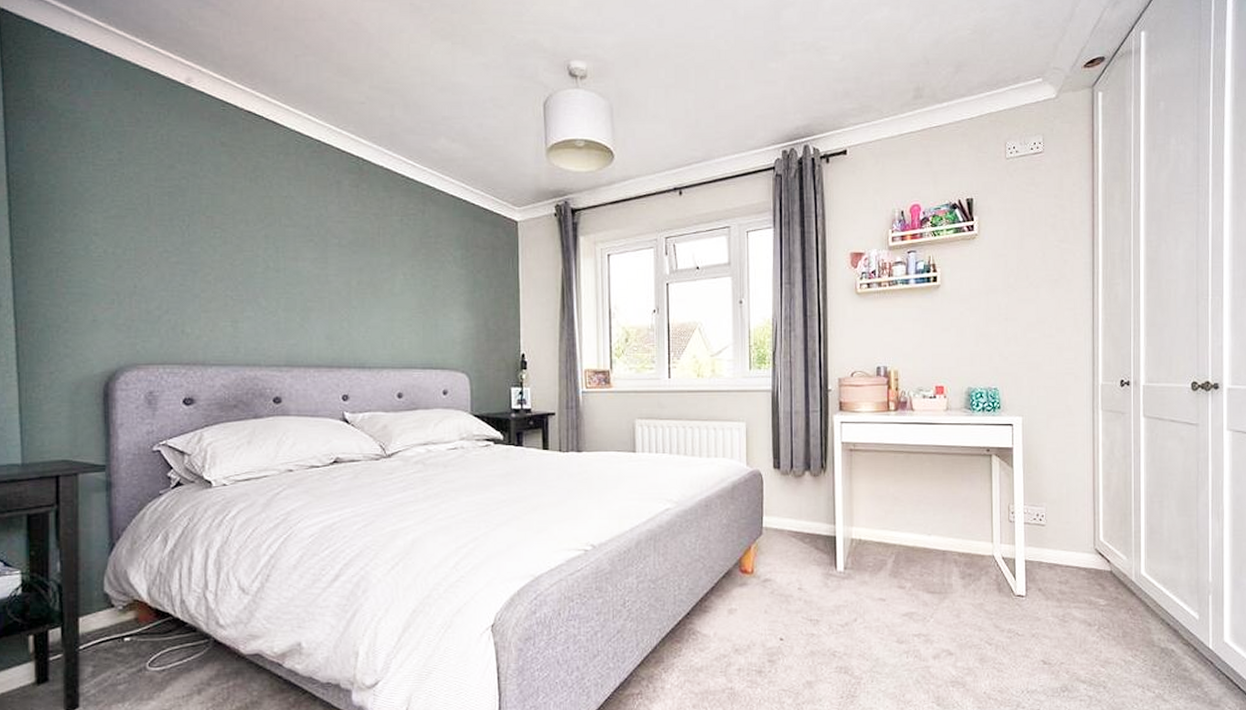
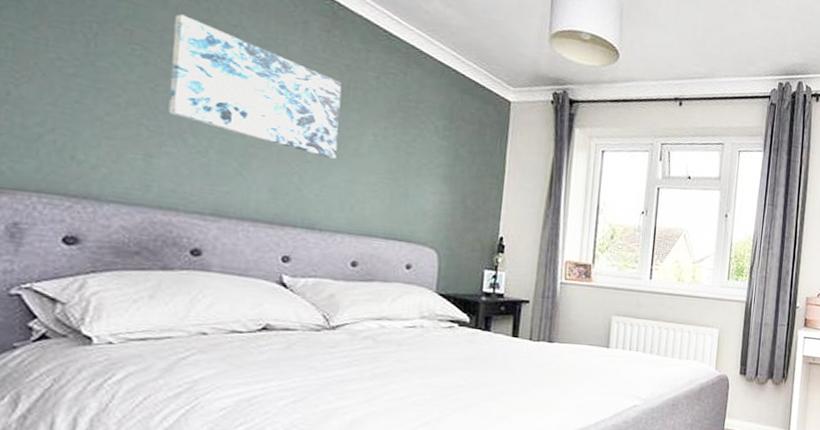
wall art: none [241,195,375,302] -> present [168,14,342,159]

